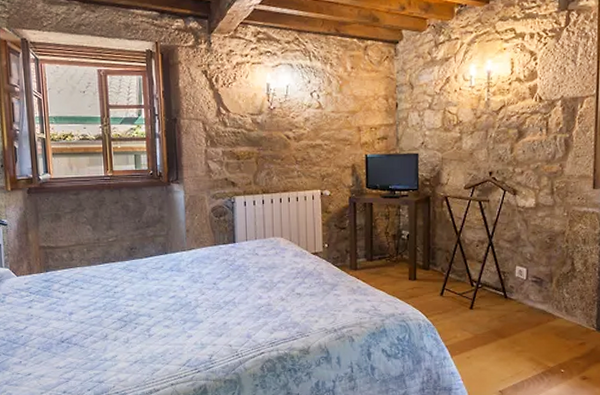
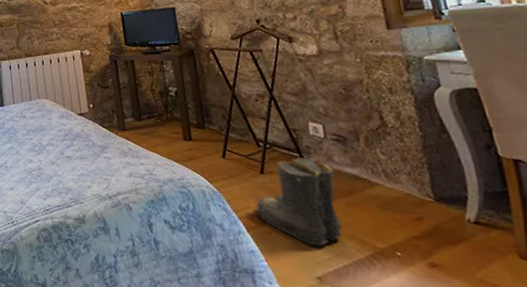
boots: none [459,296,529,367] -> present [253,158,342,246]

